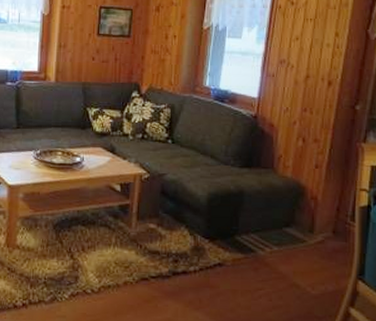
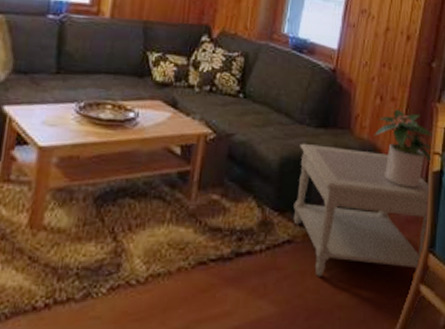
side table: none [223,181,359,296] -> present [293,143,431,277]
potted plant: none [298,150,360,221] -> present [374,109,433,188]

